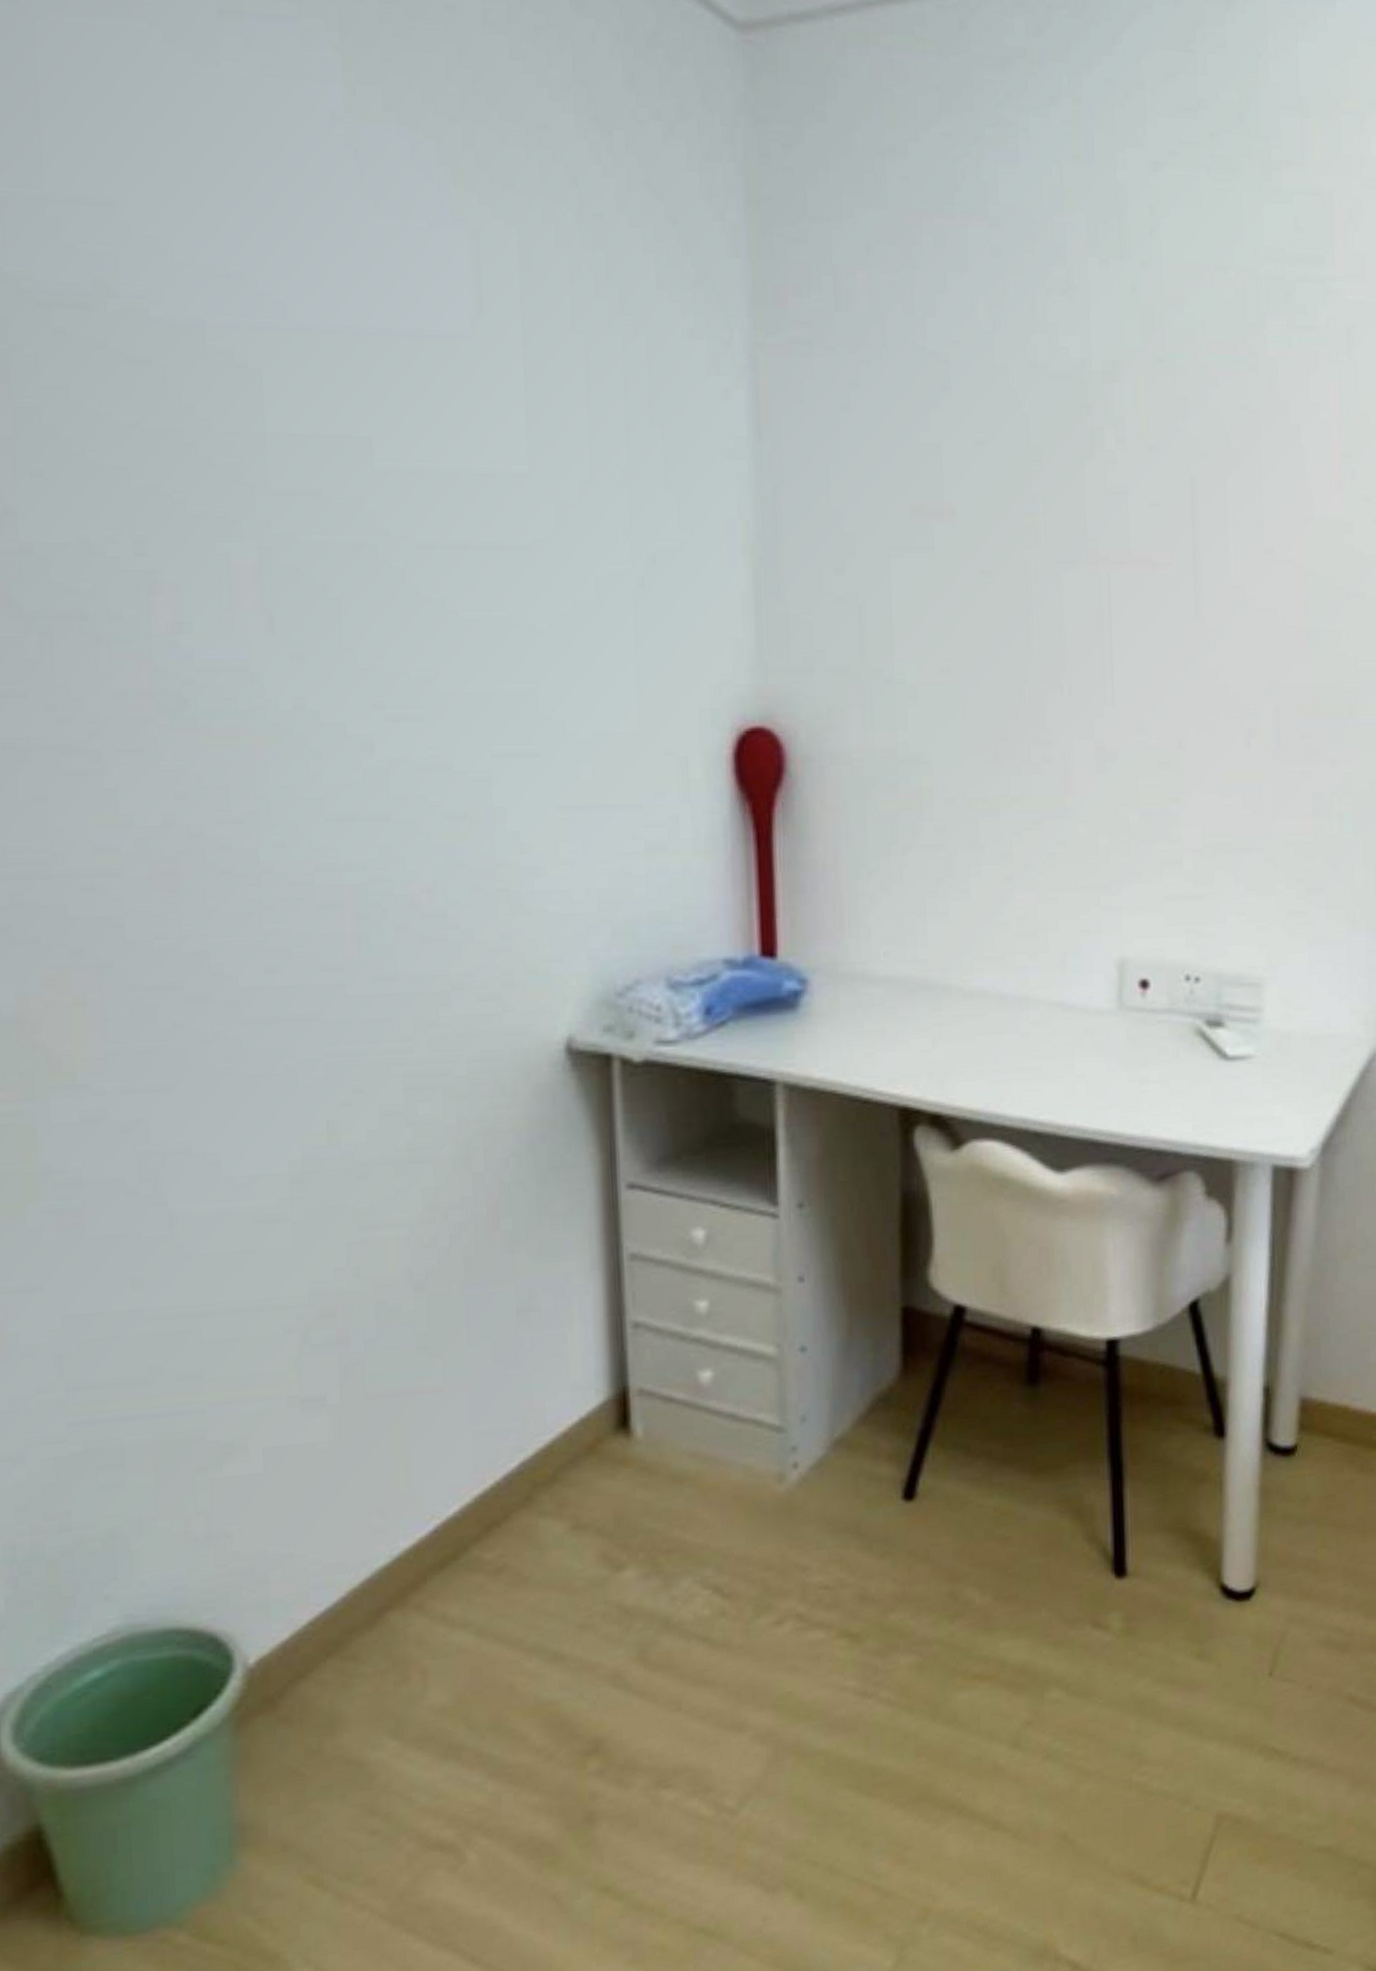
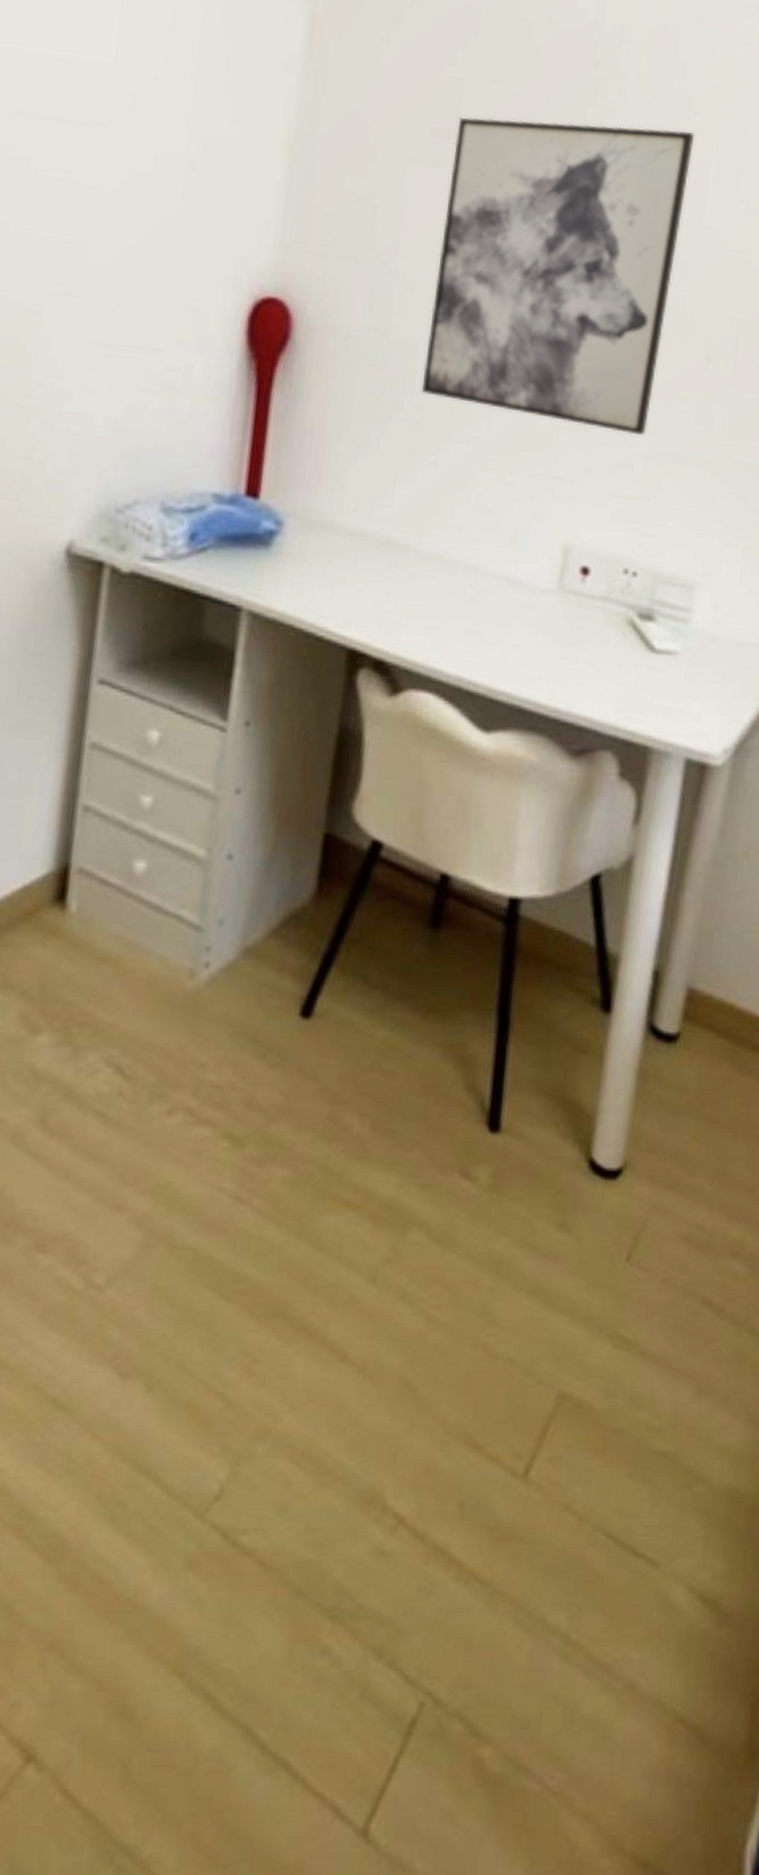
wall art: none [940,477,1208,829] -> present [421,116,695,436]

